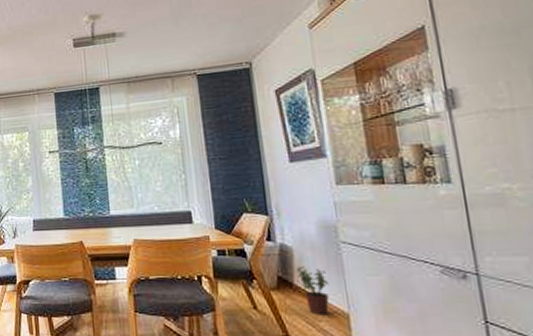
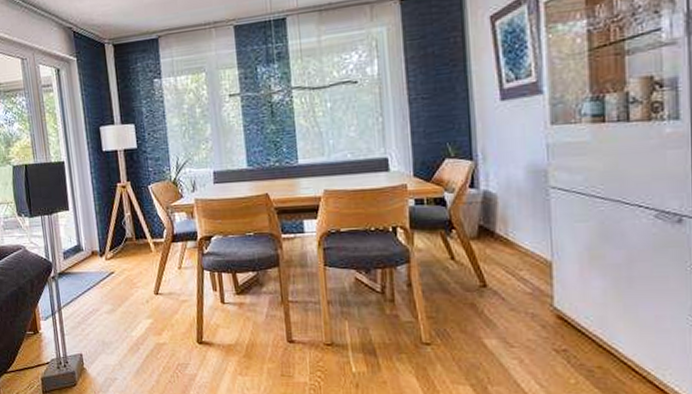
potted plant: present [297,266,329,316] -> none [500,214,534,264]

